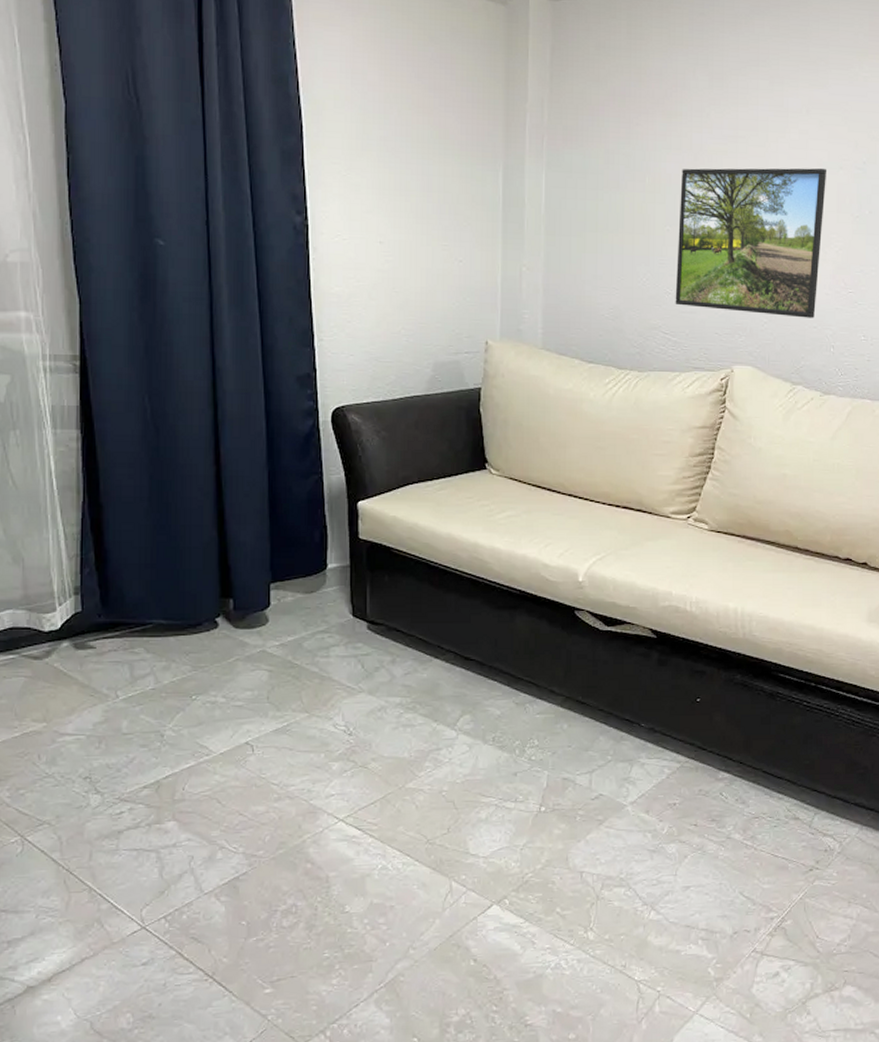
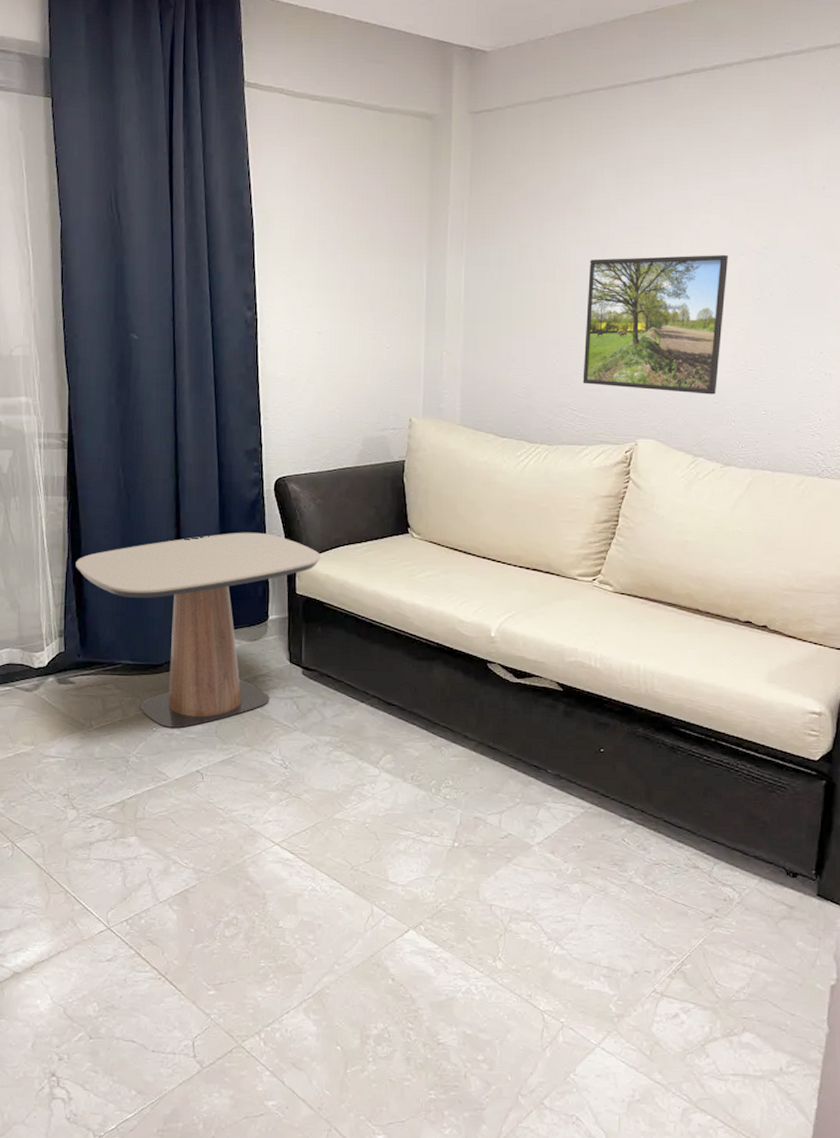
side table: none [93,469,386,695] -> present [76,532,320,728]

